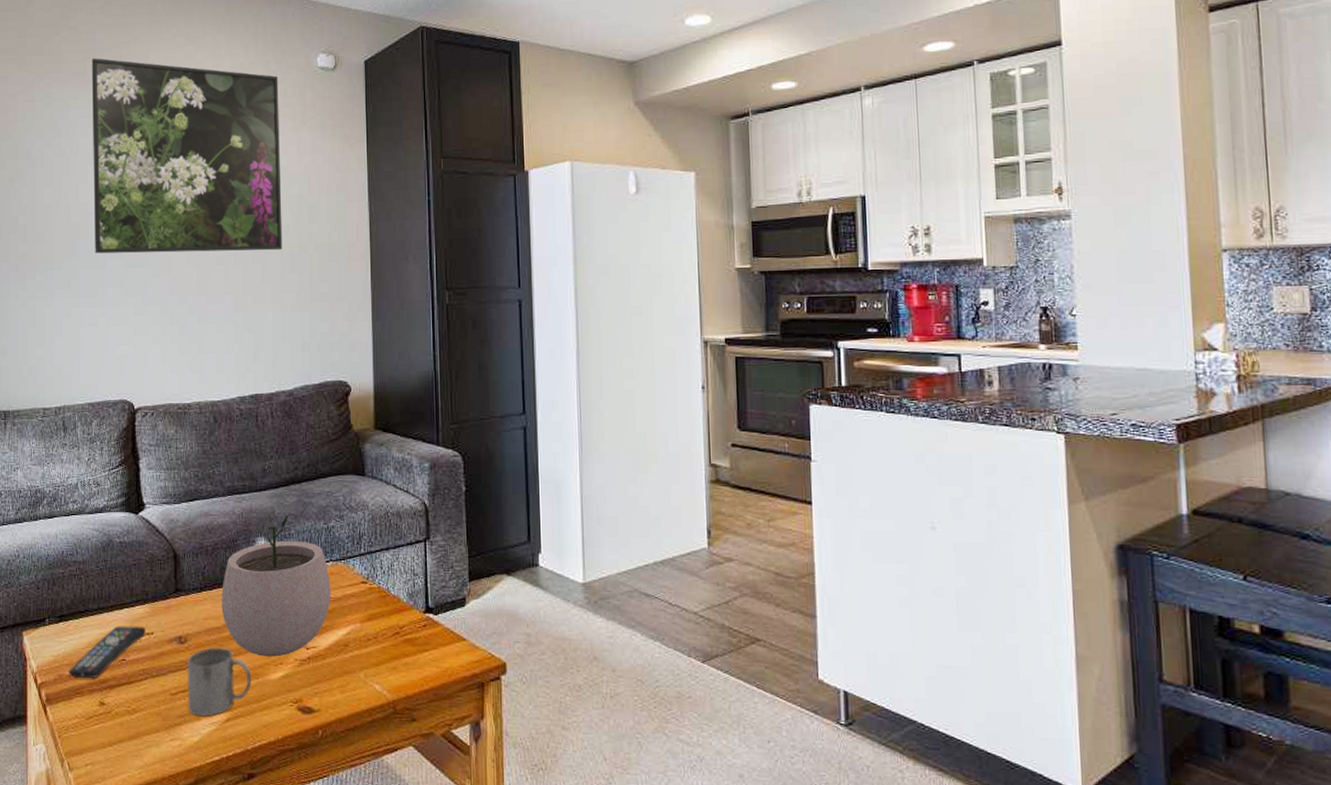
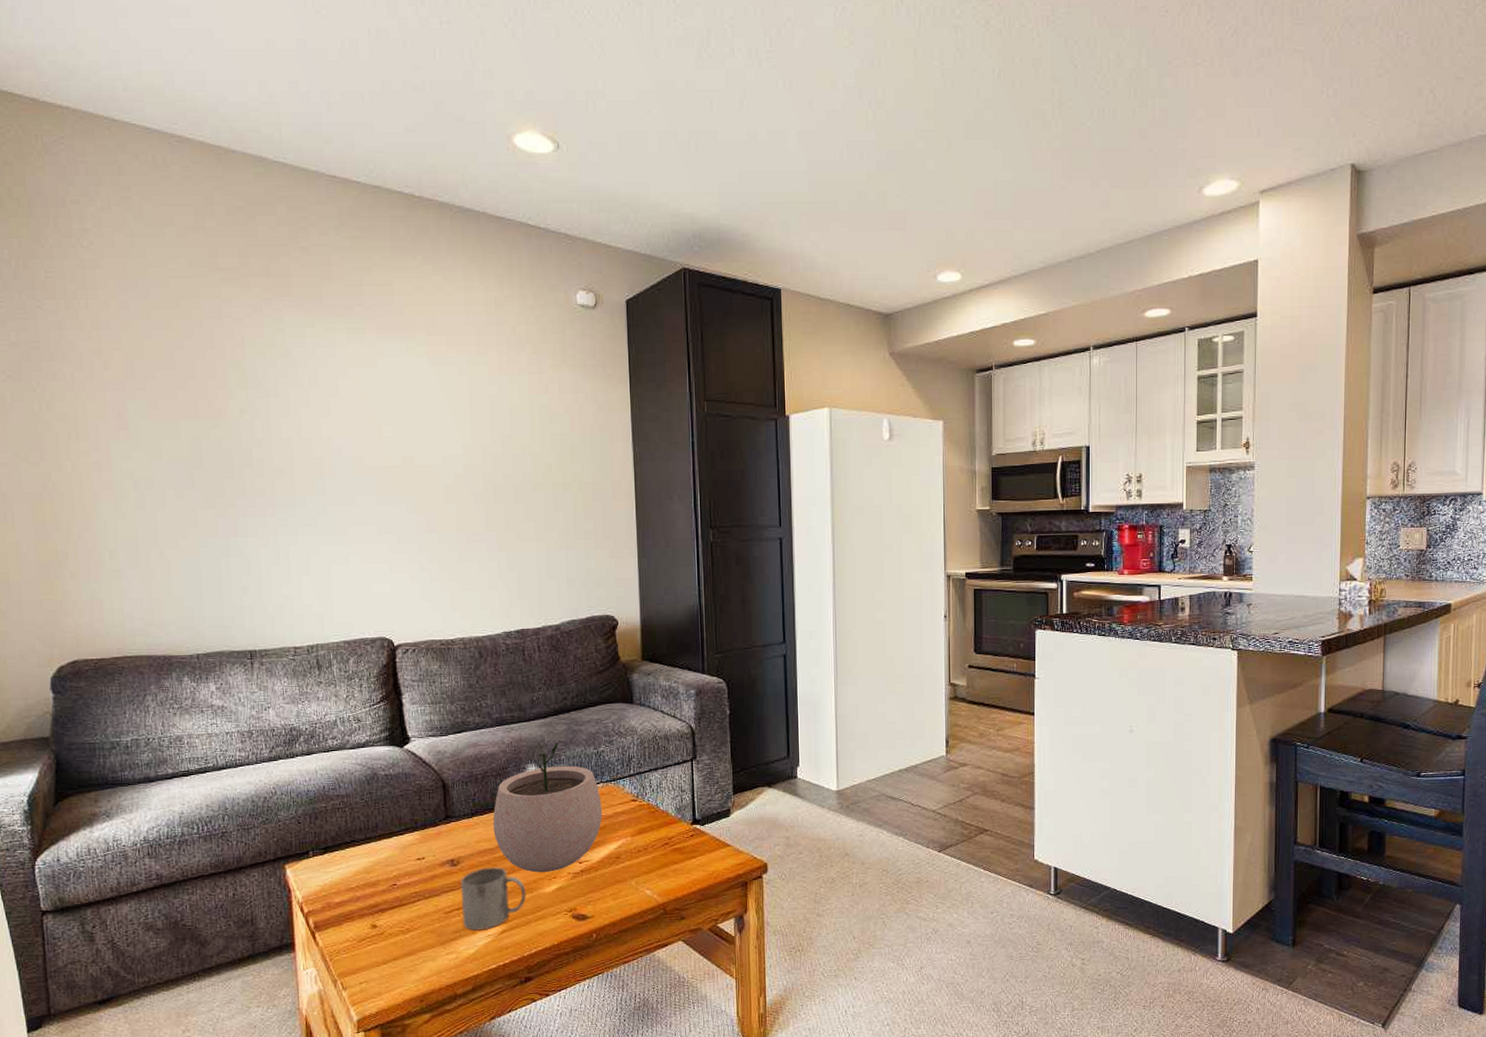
remote control: present [68,626,146,679] -> none [336,852,417,905]
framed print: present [91,58,283,254] -> none [327,283,545,490]

